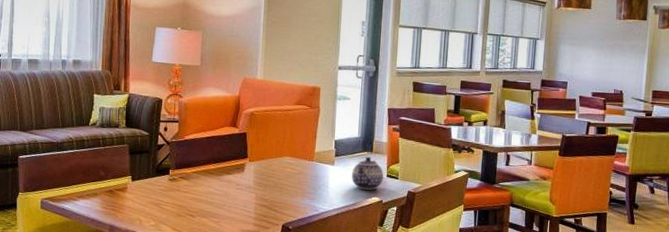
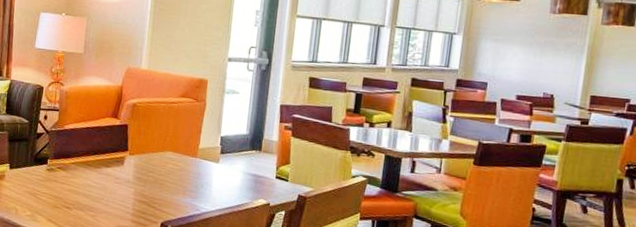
teapot: present [352,156,384,190] -> none [237,155,272,192]

